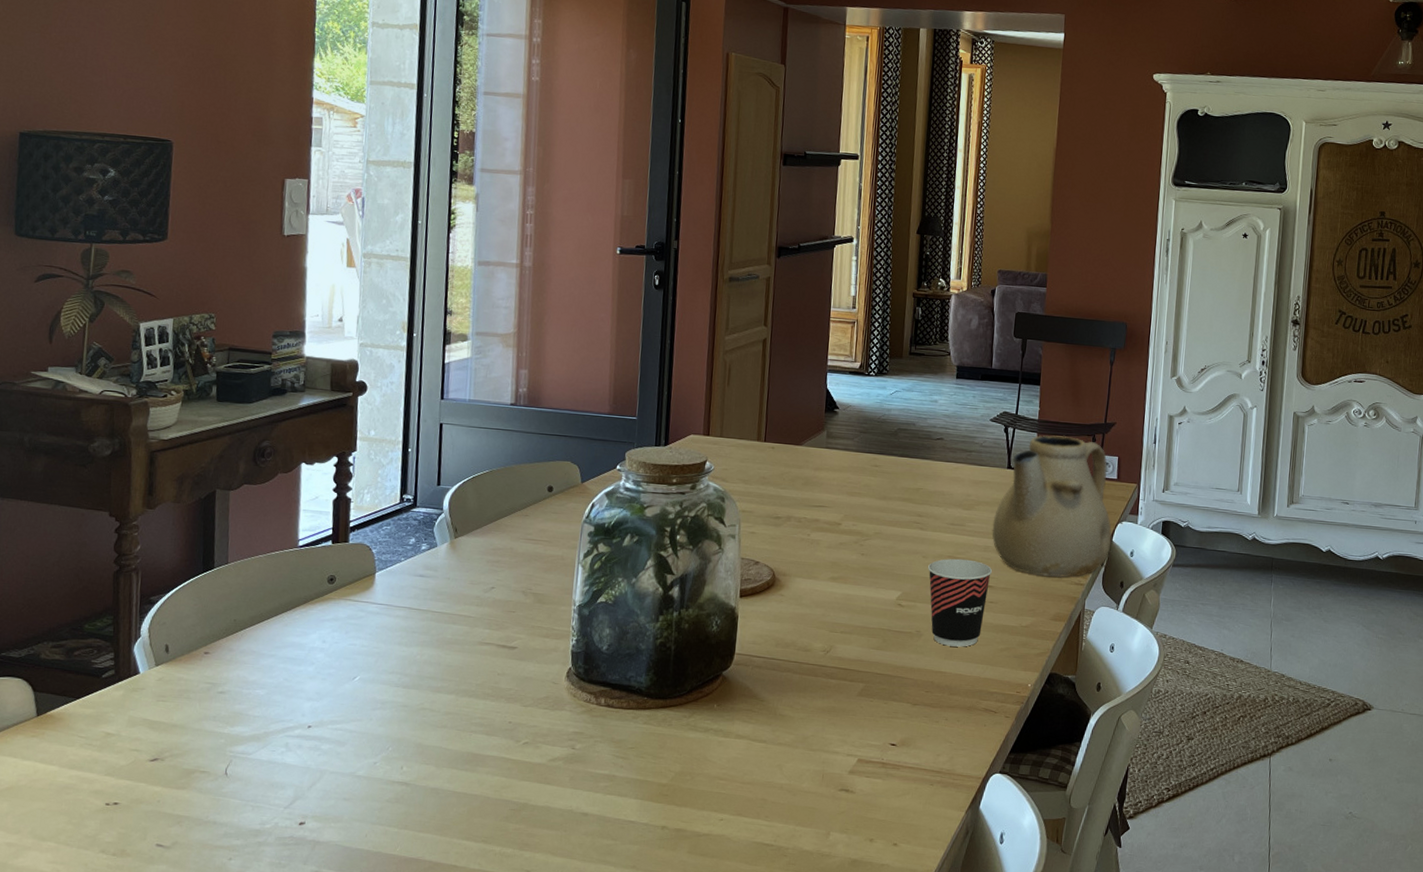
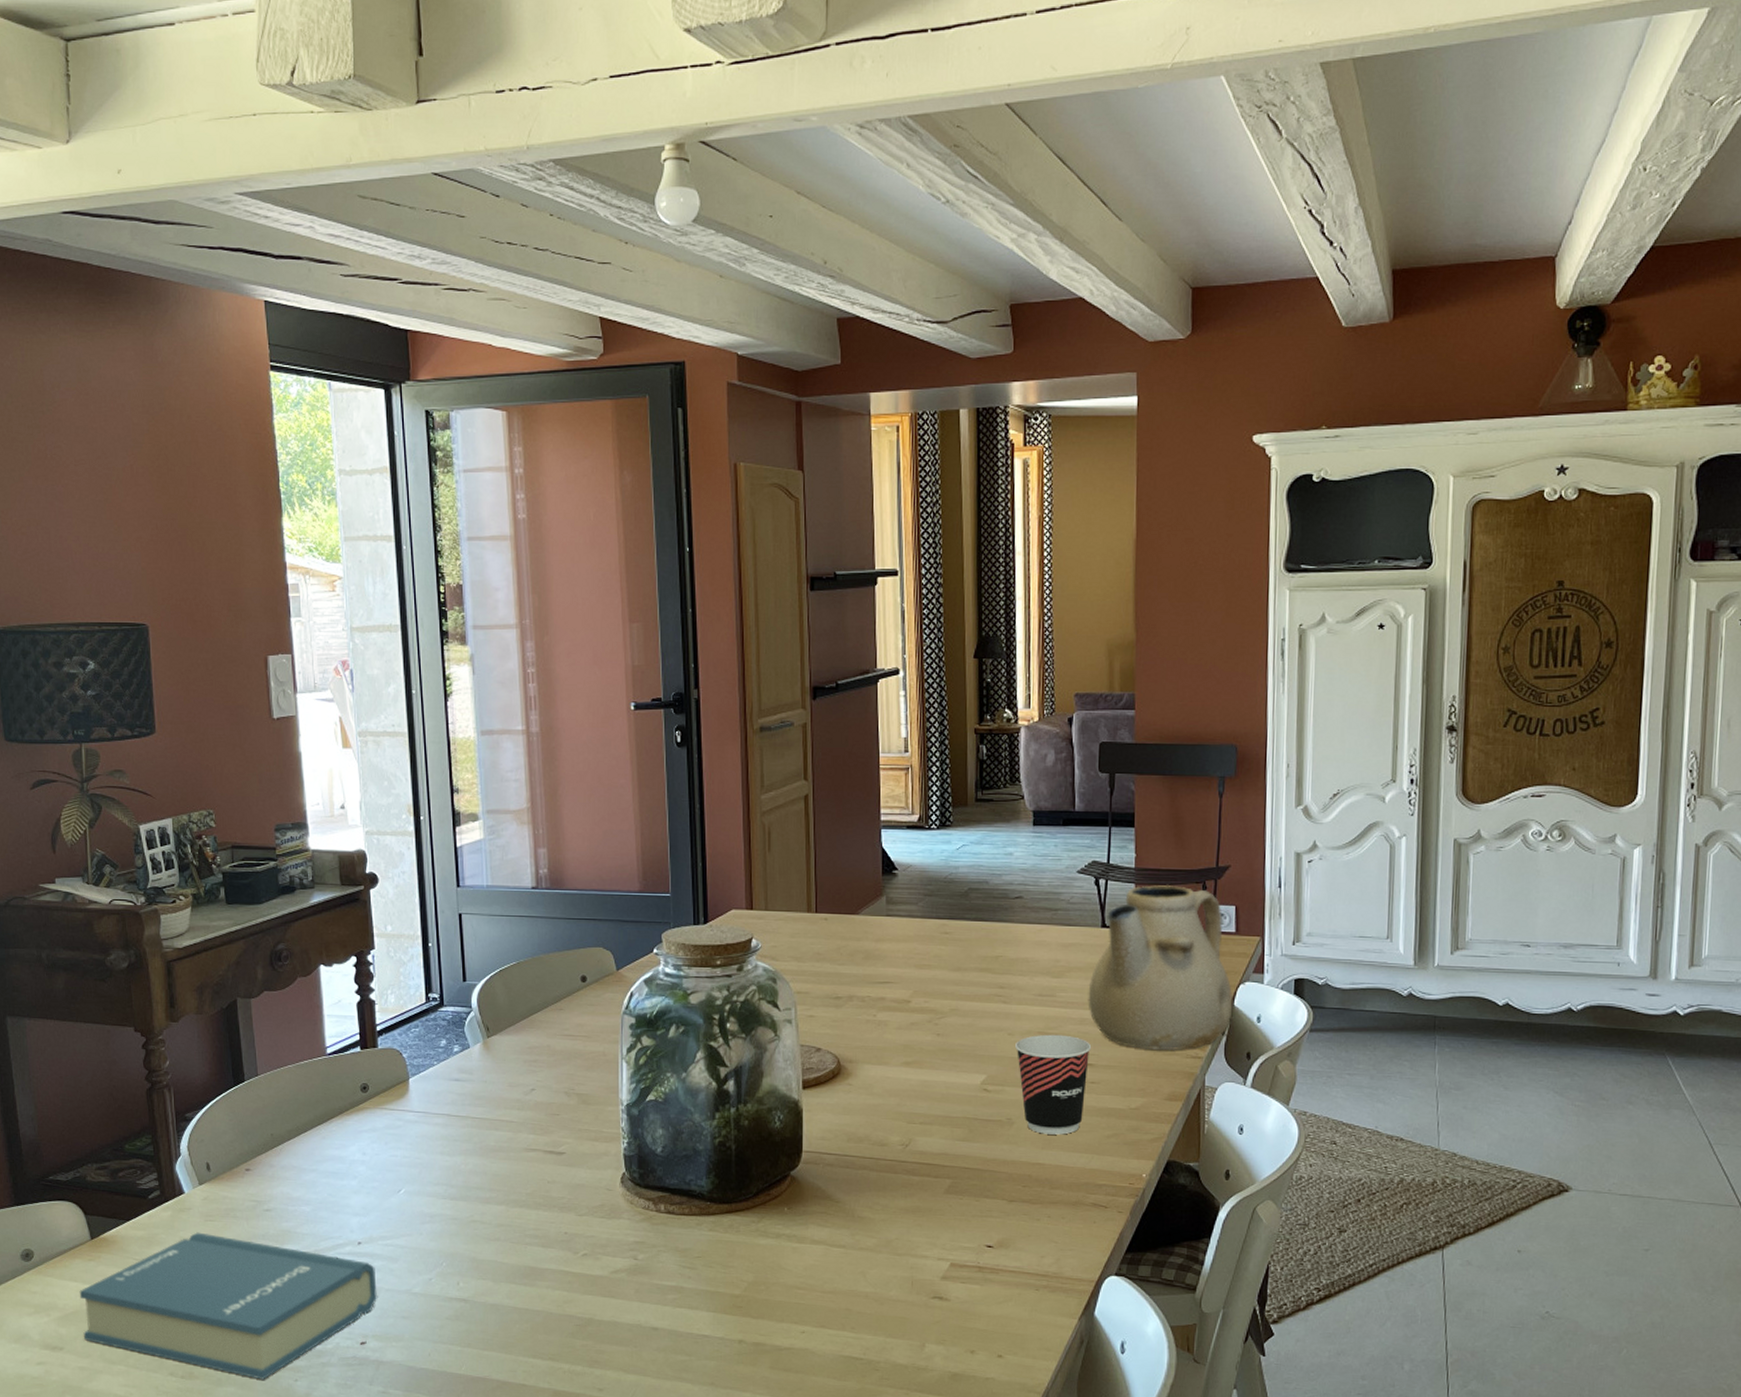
hardback book: none [15,712,322,858] -> present [79,1232,377,1380]

